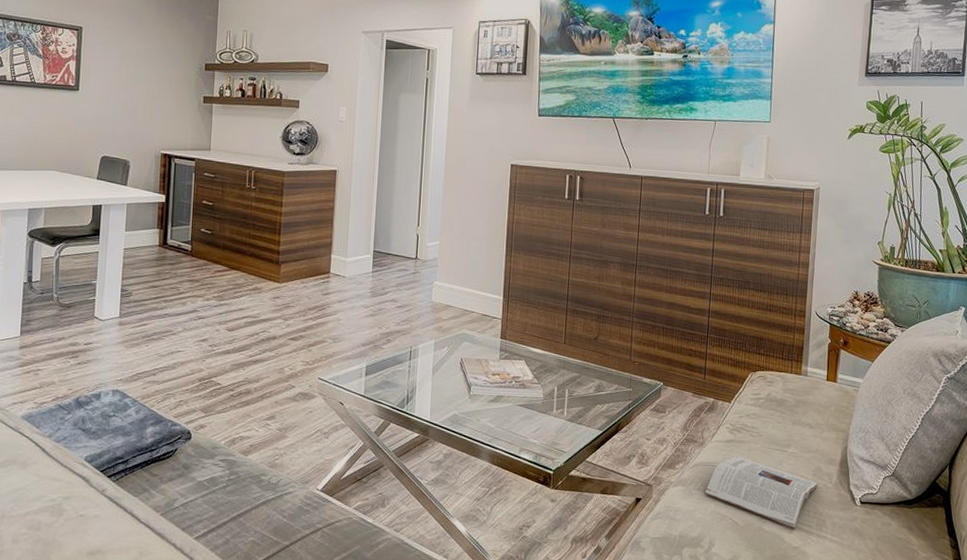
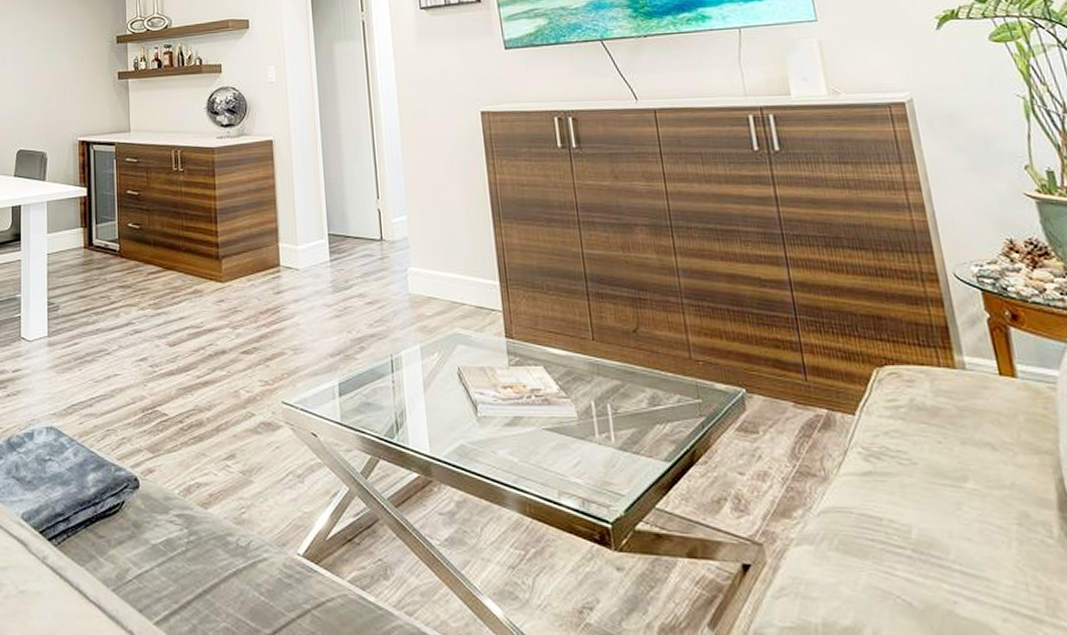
magazine: present [704,456,818,530] -> none [846,496,1031,615]

